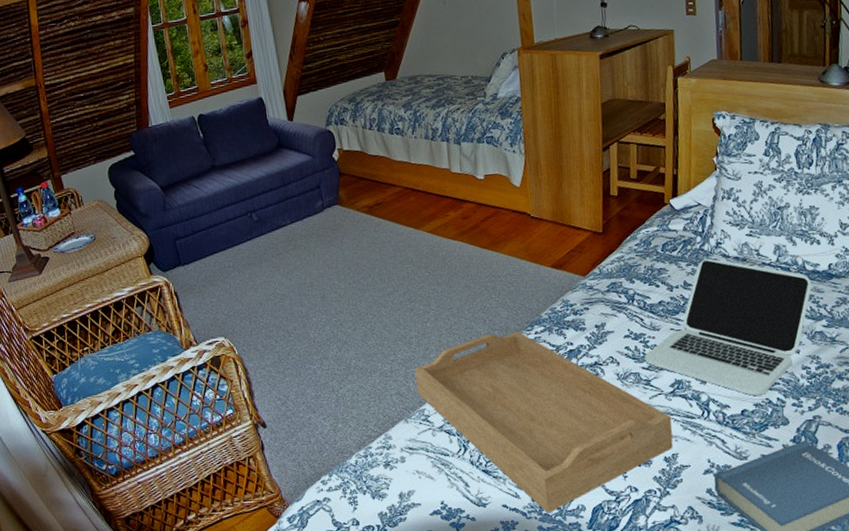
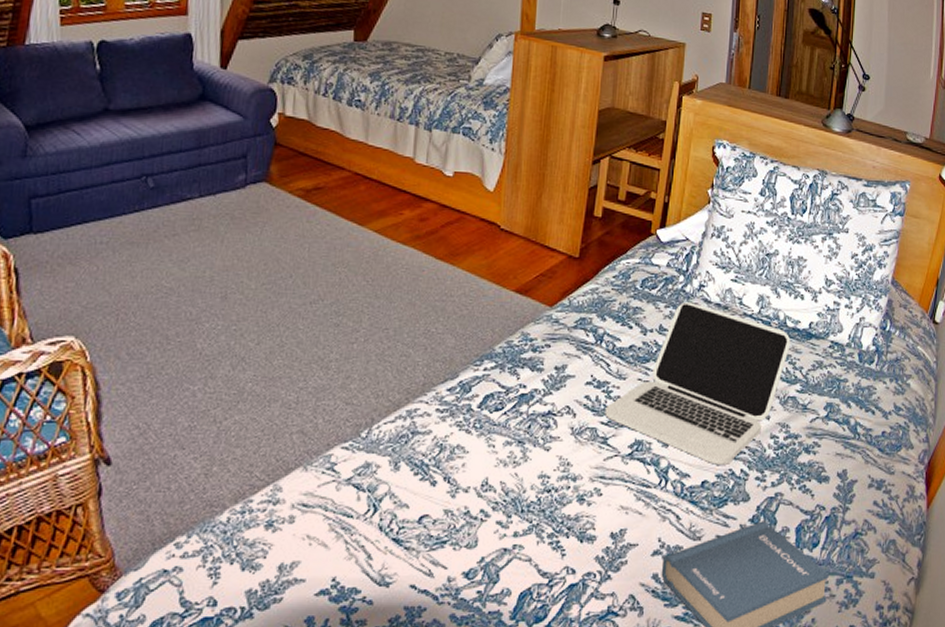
serving tray: present [414,331,673,513] -> none [325,364,625,598]

